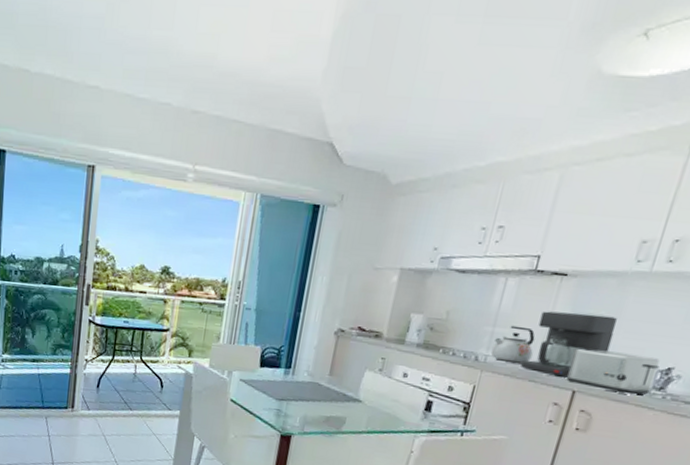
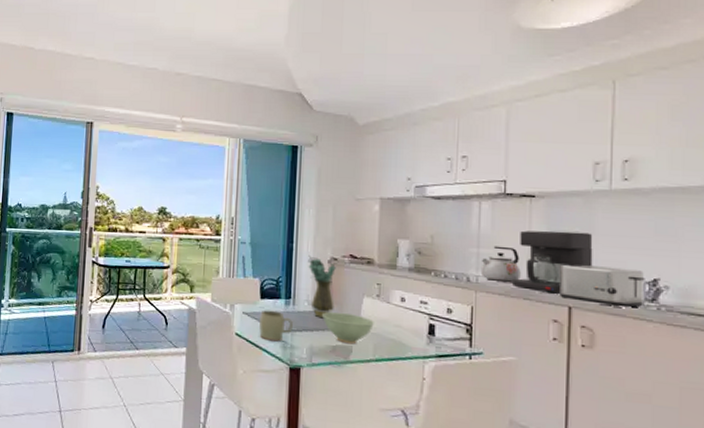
mug: none [254,378,290,409] -> present [259,310,293,342]
vase: none [310,326,342,390] -> present [308,256,336,319]
bowl: none [320,383,372,416] -> present [322,311,374,345]

